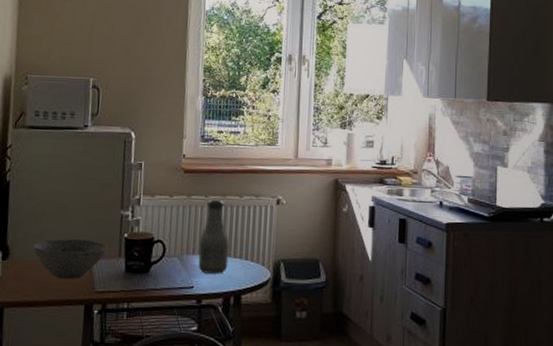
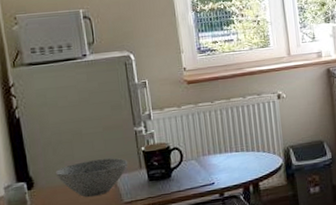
bottle: present [198,199,229,274] -> none [212,103,243,170]

